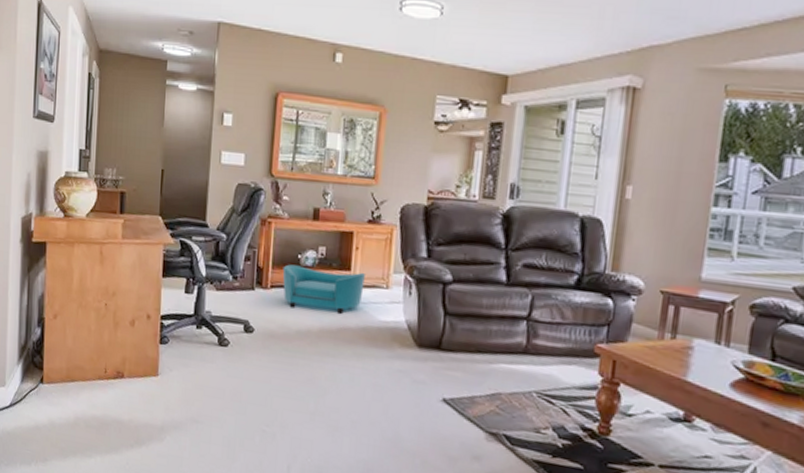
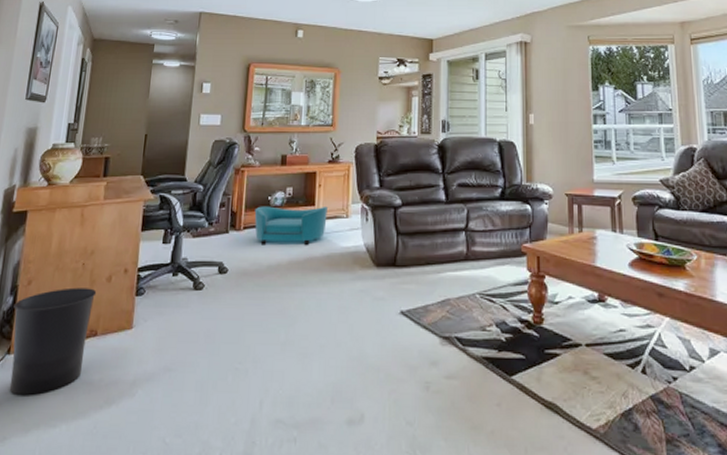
waste bin: none [42,326,121,425] -> present [9,287,97,396]

